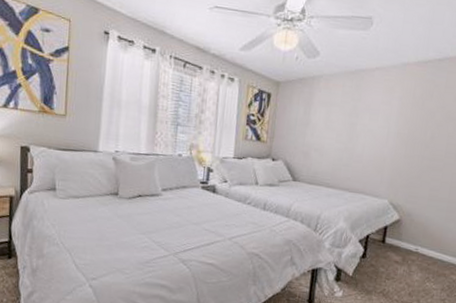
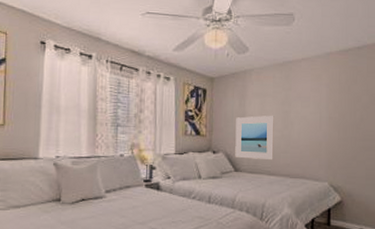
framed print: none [294,125,340,172] -> present [235,115,274,159]

